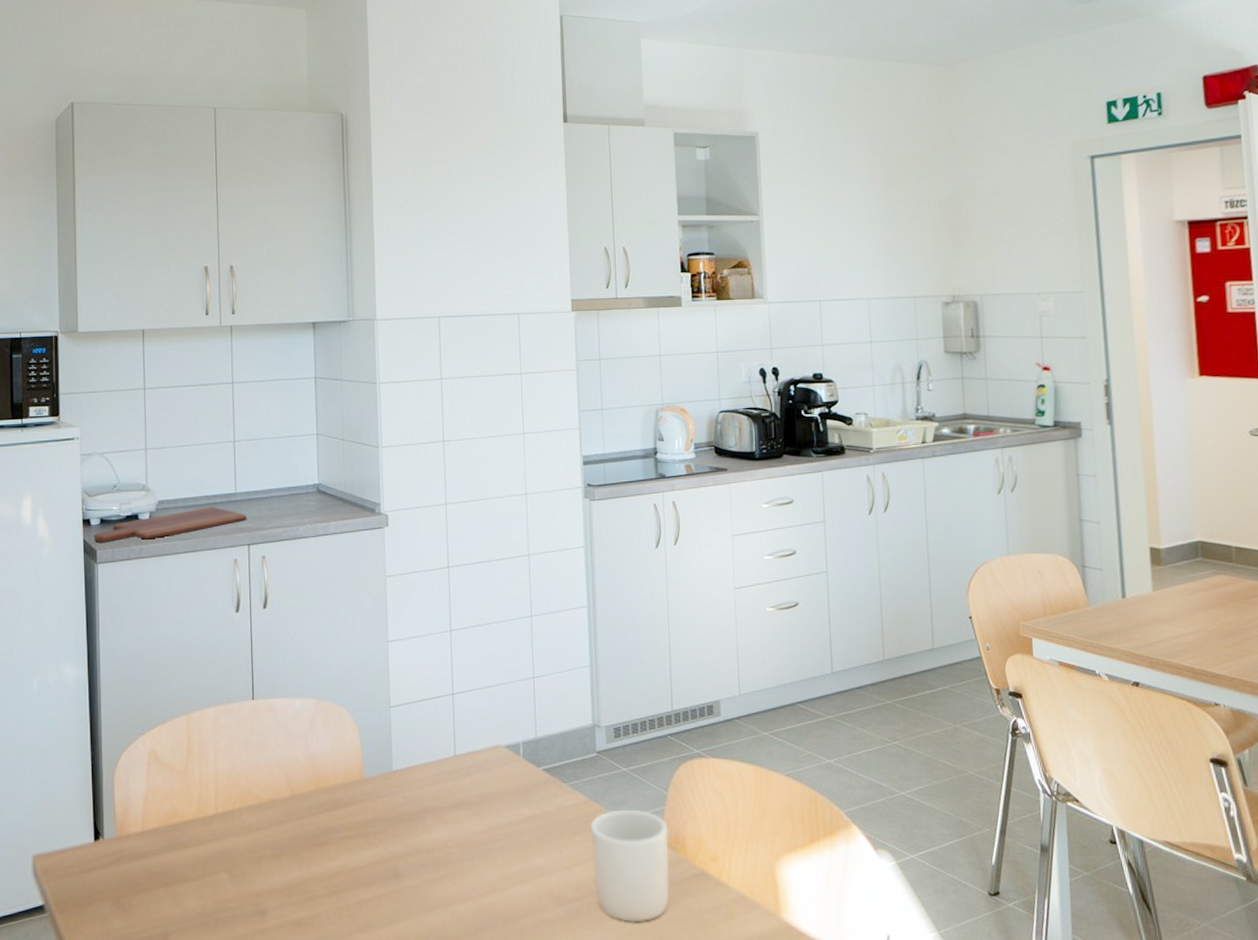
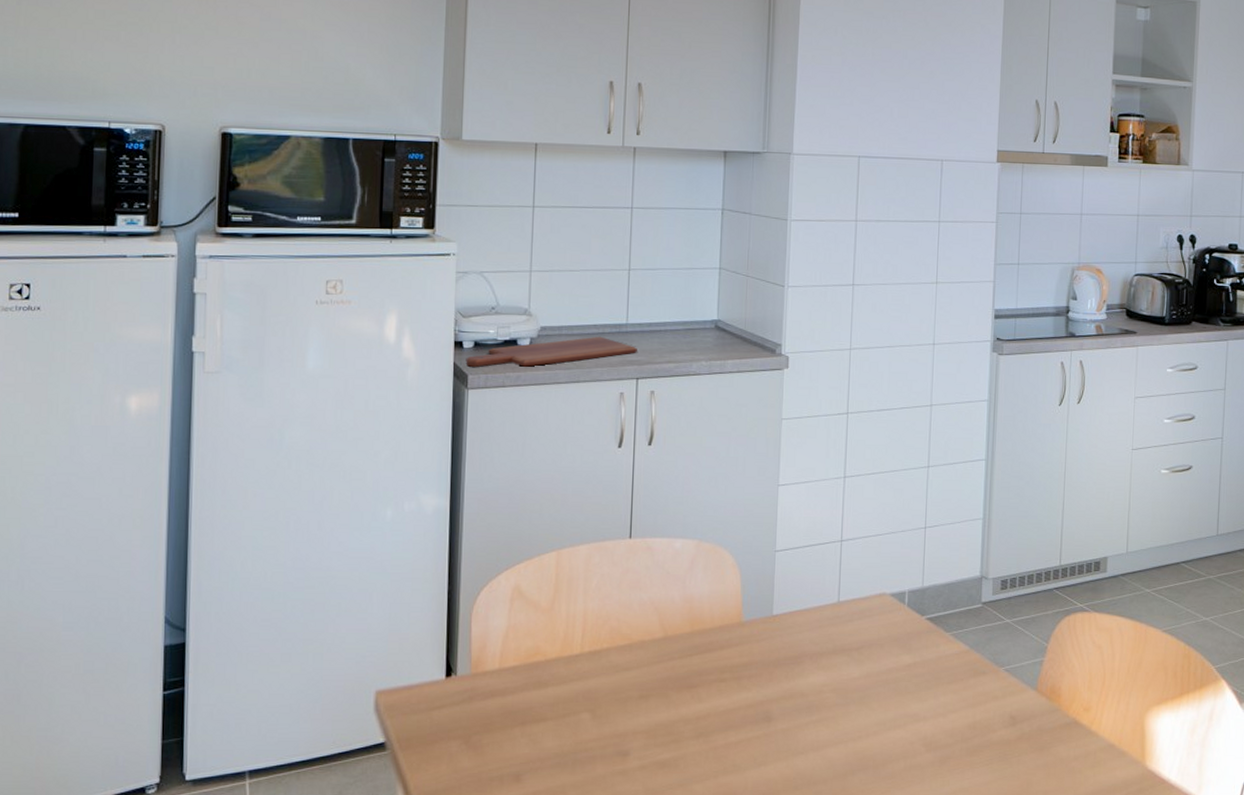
mug: present [590,809,671,923] -> none [968,659,1046,768]

